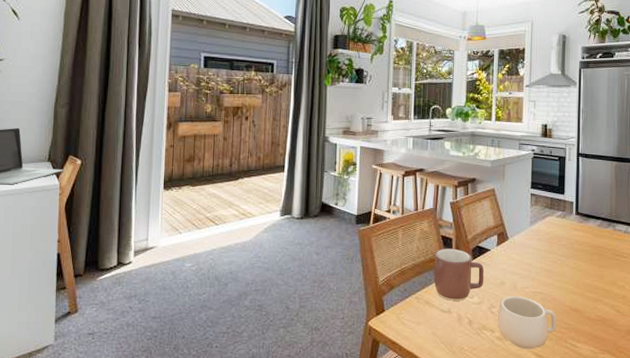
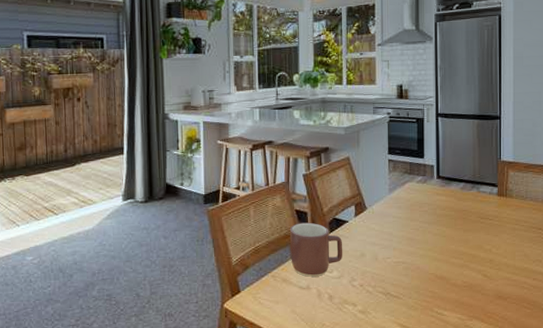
mug: present [498,295,557,349] -> none [359,267,421,321]

